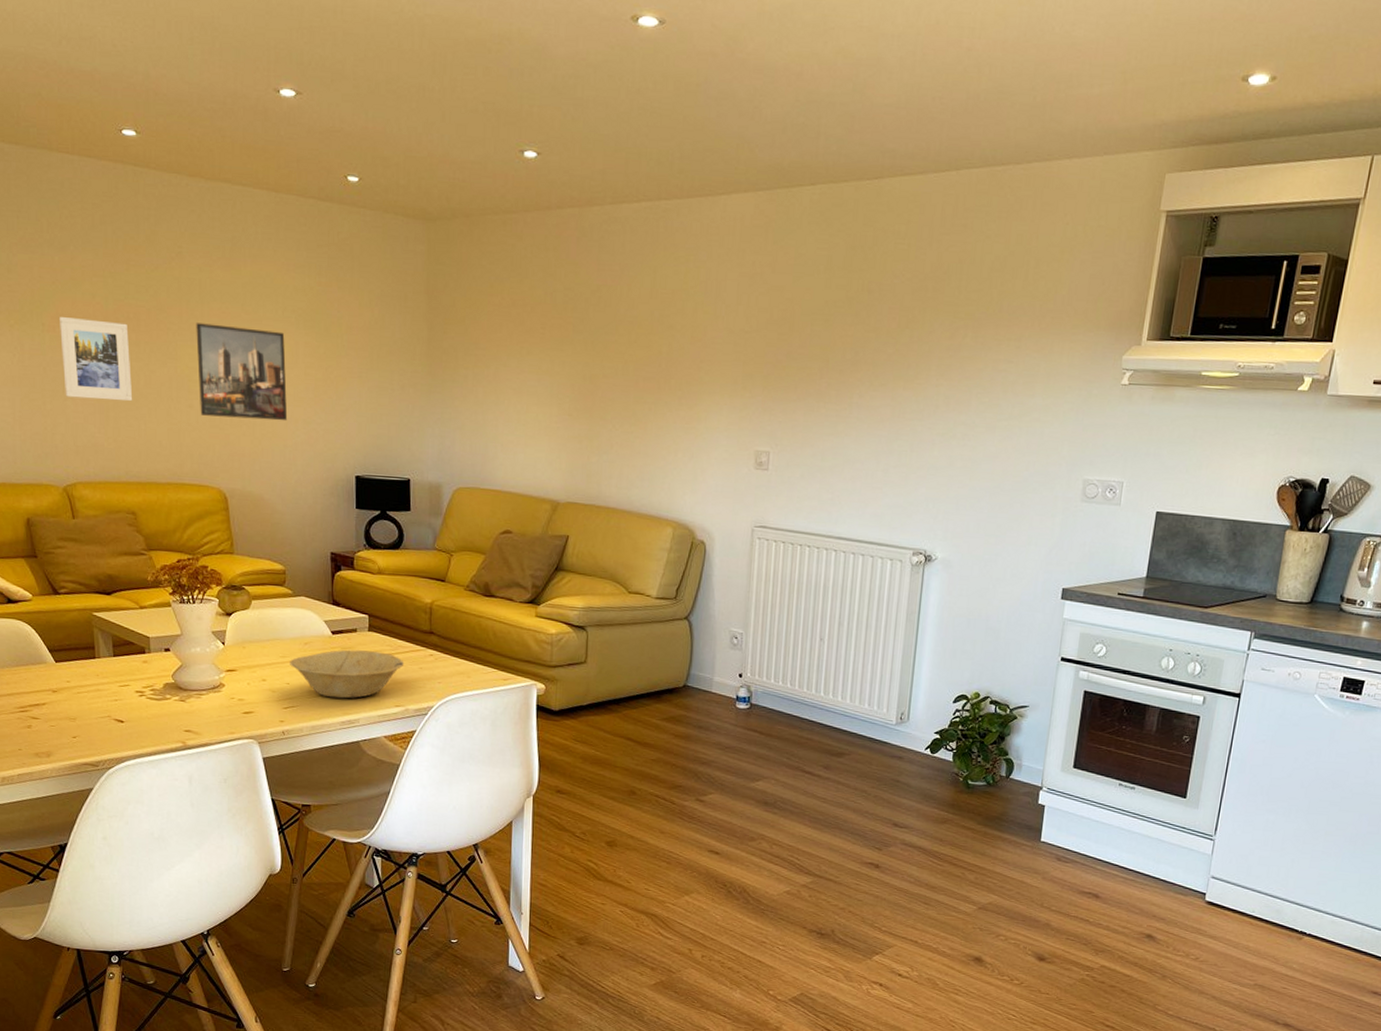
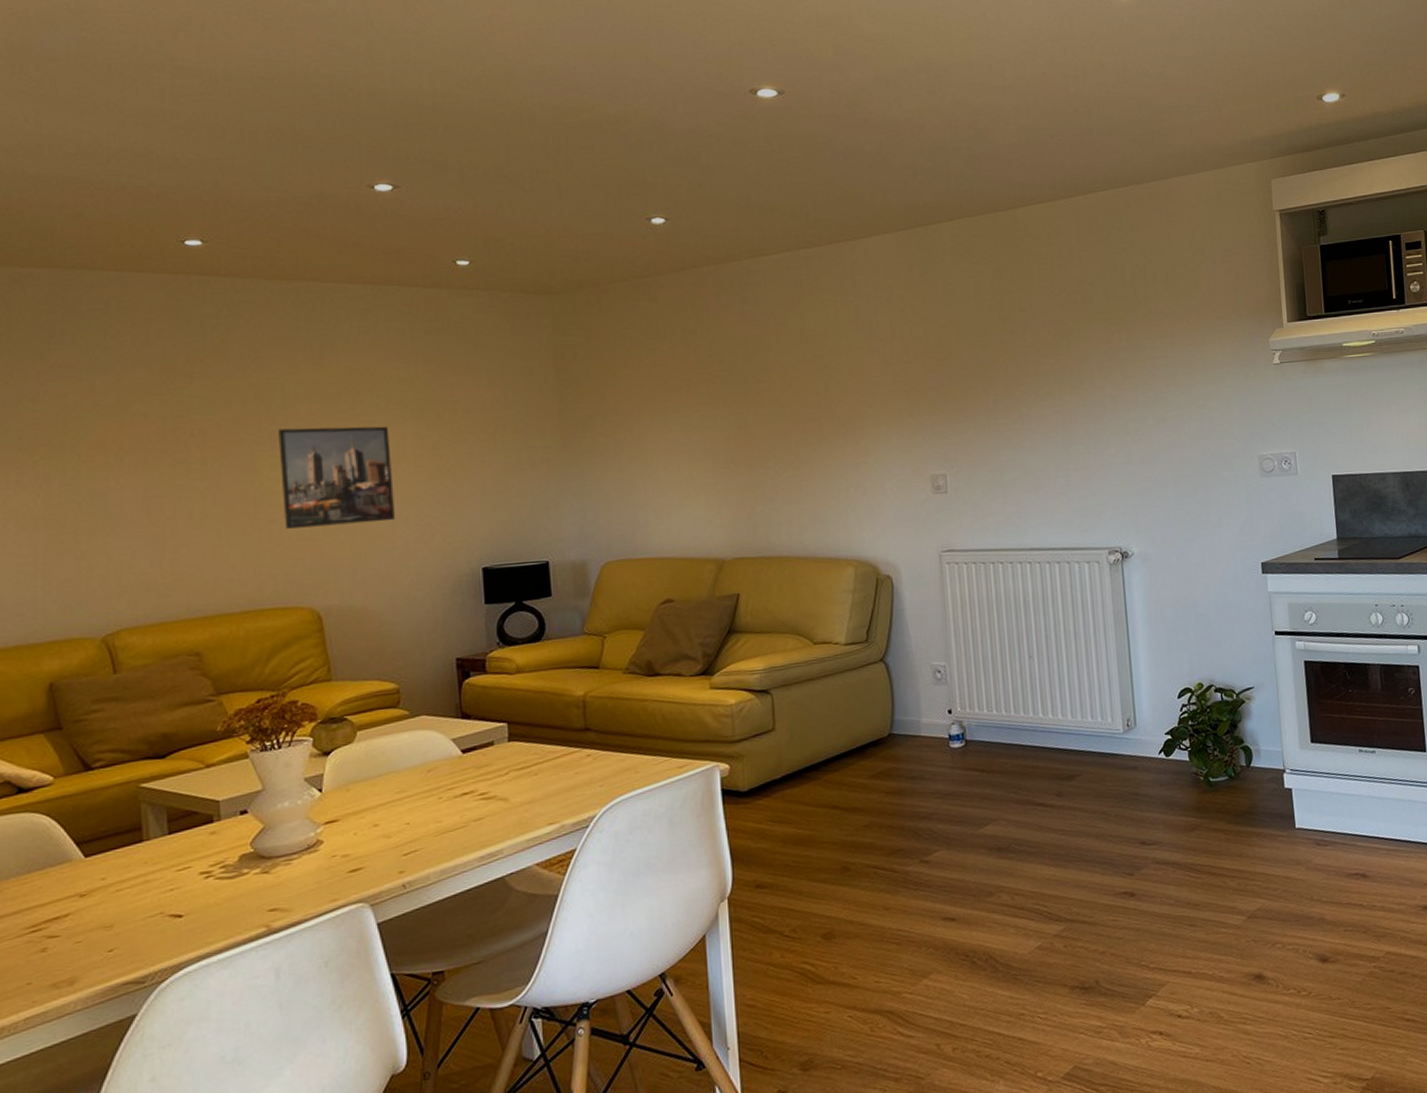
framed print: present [58,317,133,402] -> none [99,441,197,533]
bowl: present [290,649,404,699] -> none [409,763,556,831]

